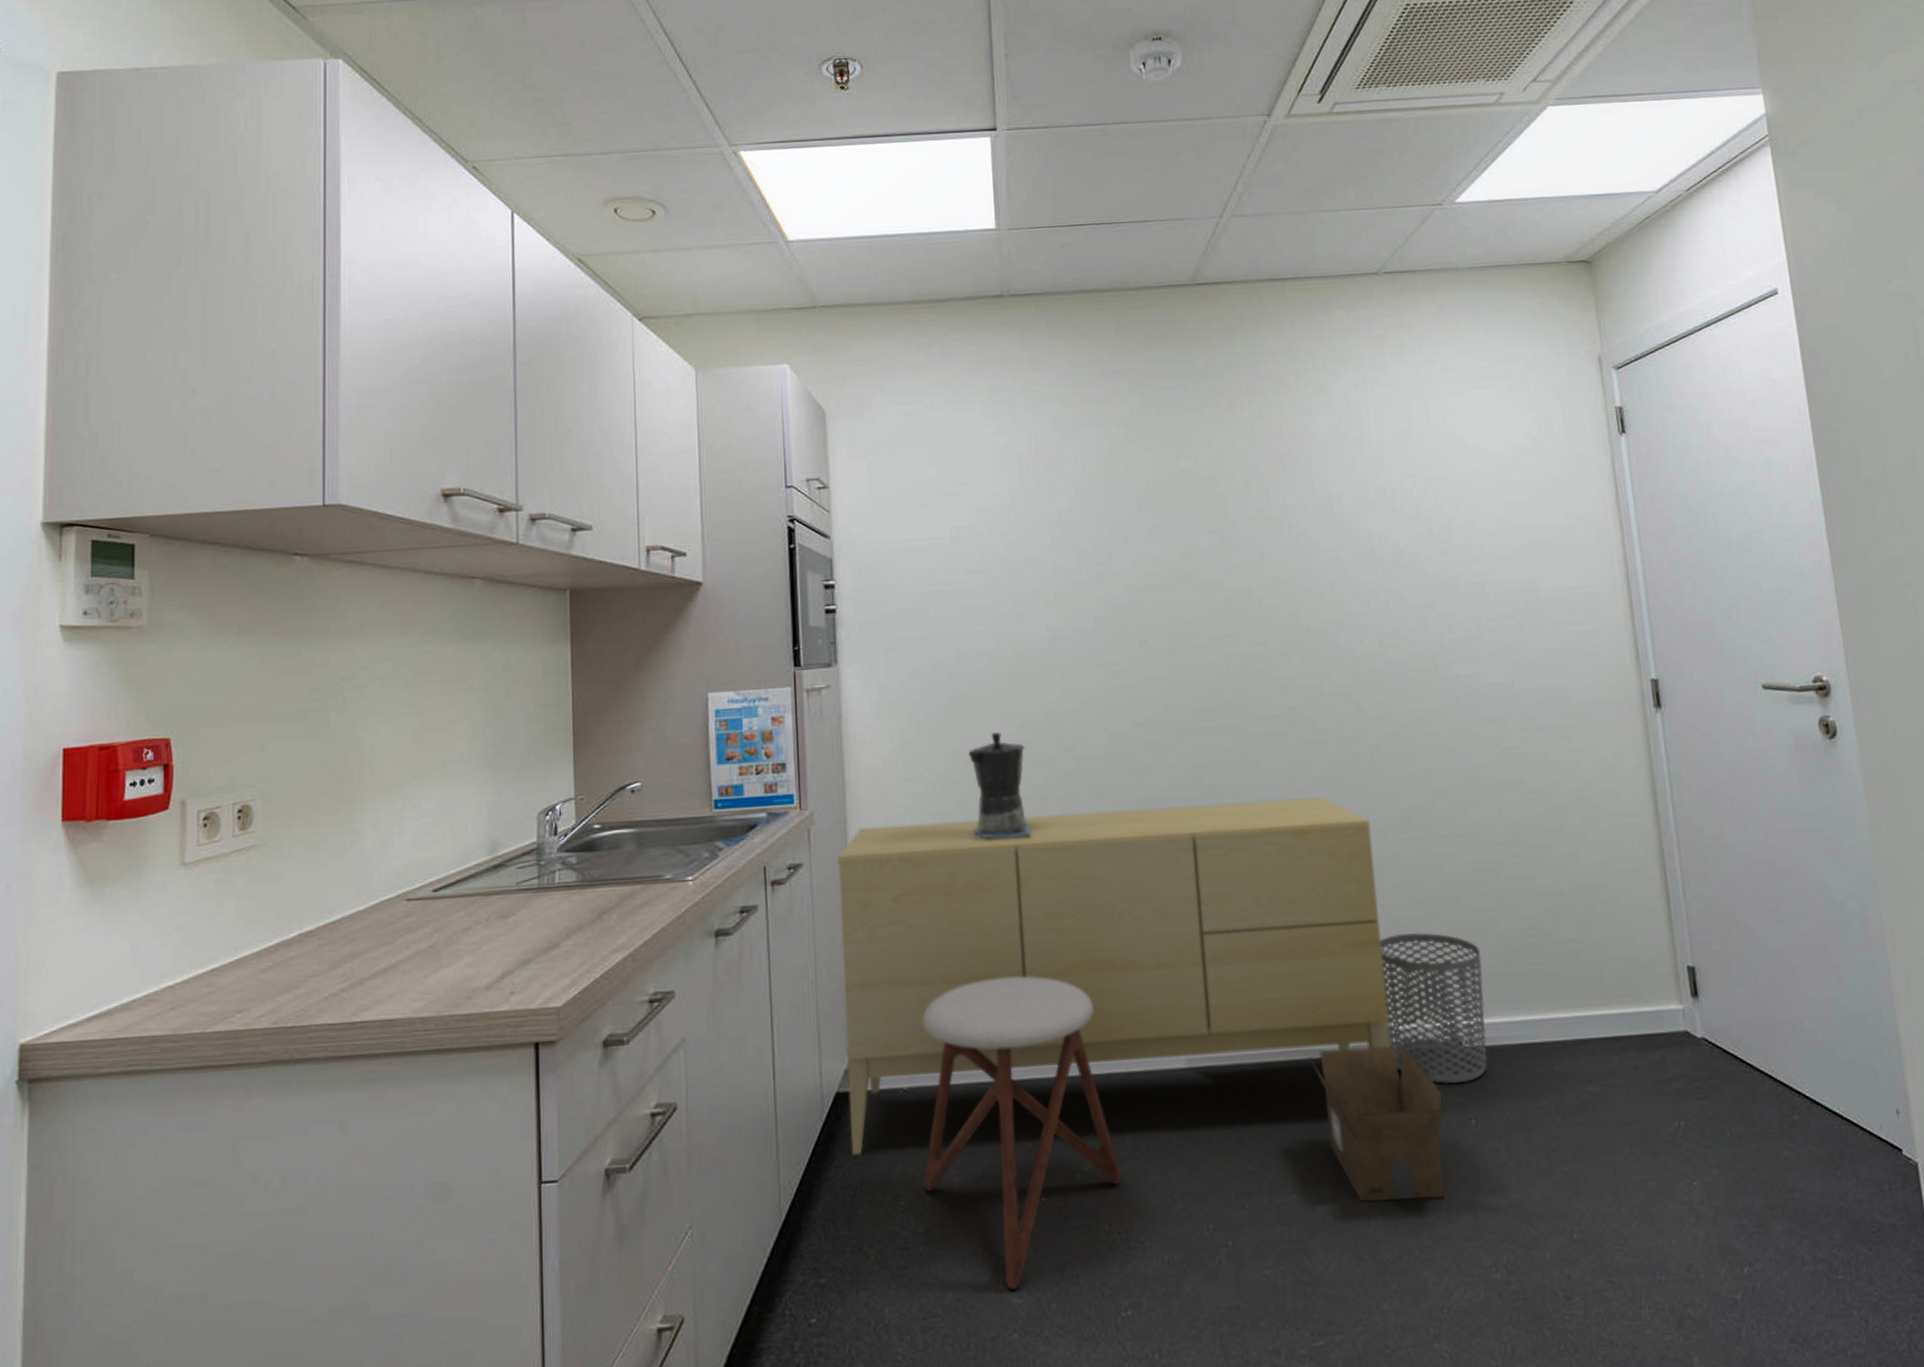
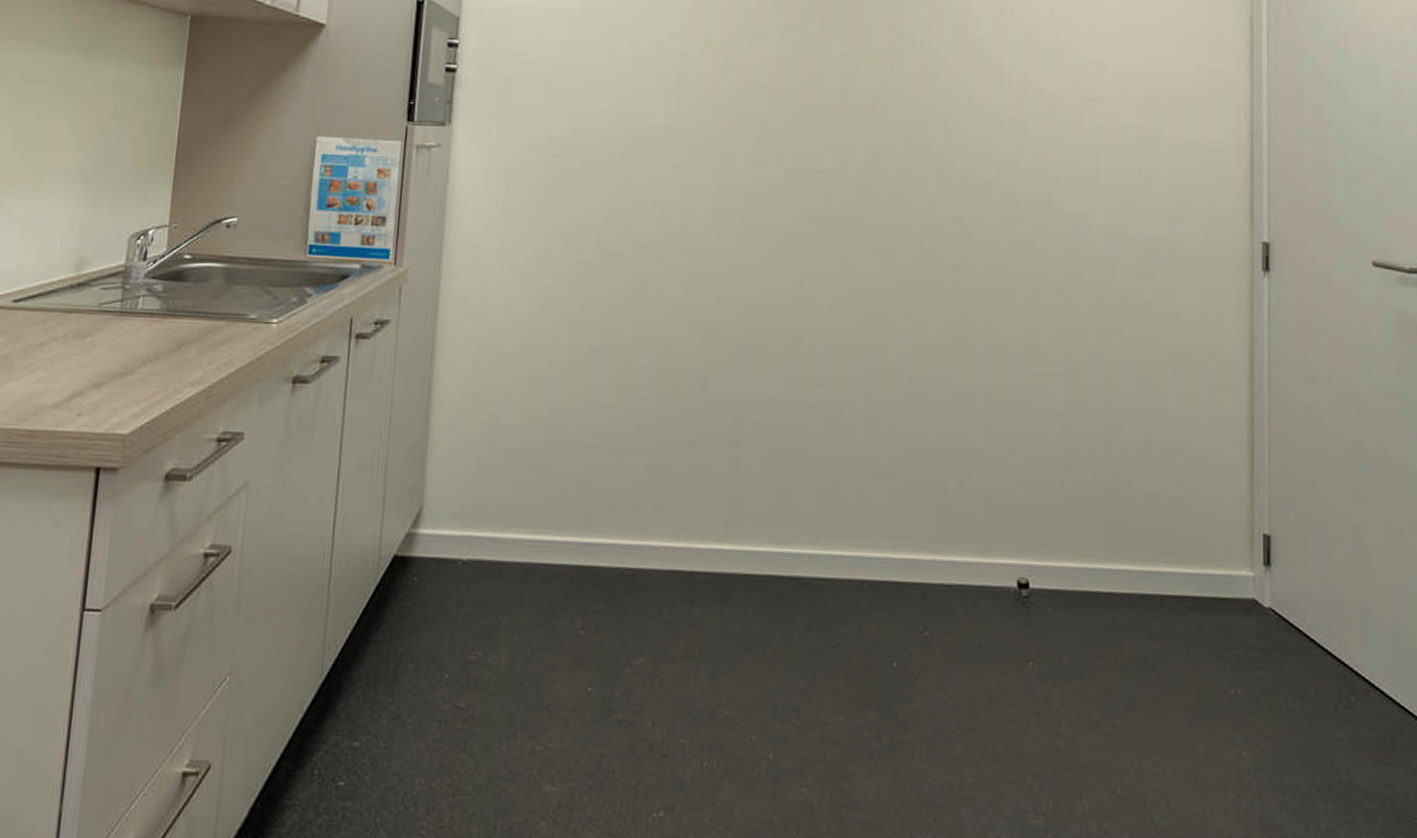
sideboard: present [837,797,1390,1155] -> none [401,291,965,622]
stool: present [922,976,1123,1290] -> none [470,460,672,777]
coffee maker: present [968,731,1031,841] -> none [565,212,629,324]
cardboard box: present [1309,1046,1445,1203] -> none [874,572,1004,738]
waste bin: present [1380,933,1488,1085] -> none [956,466,1059,624]

